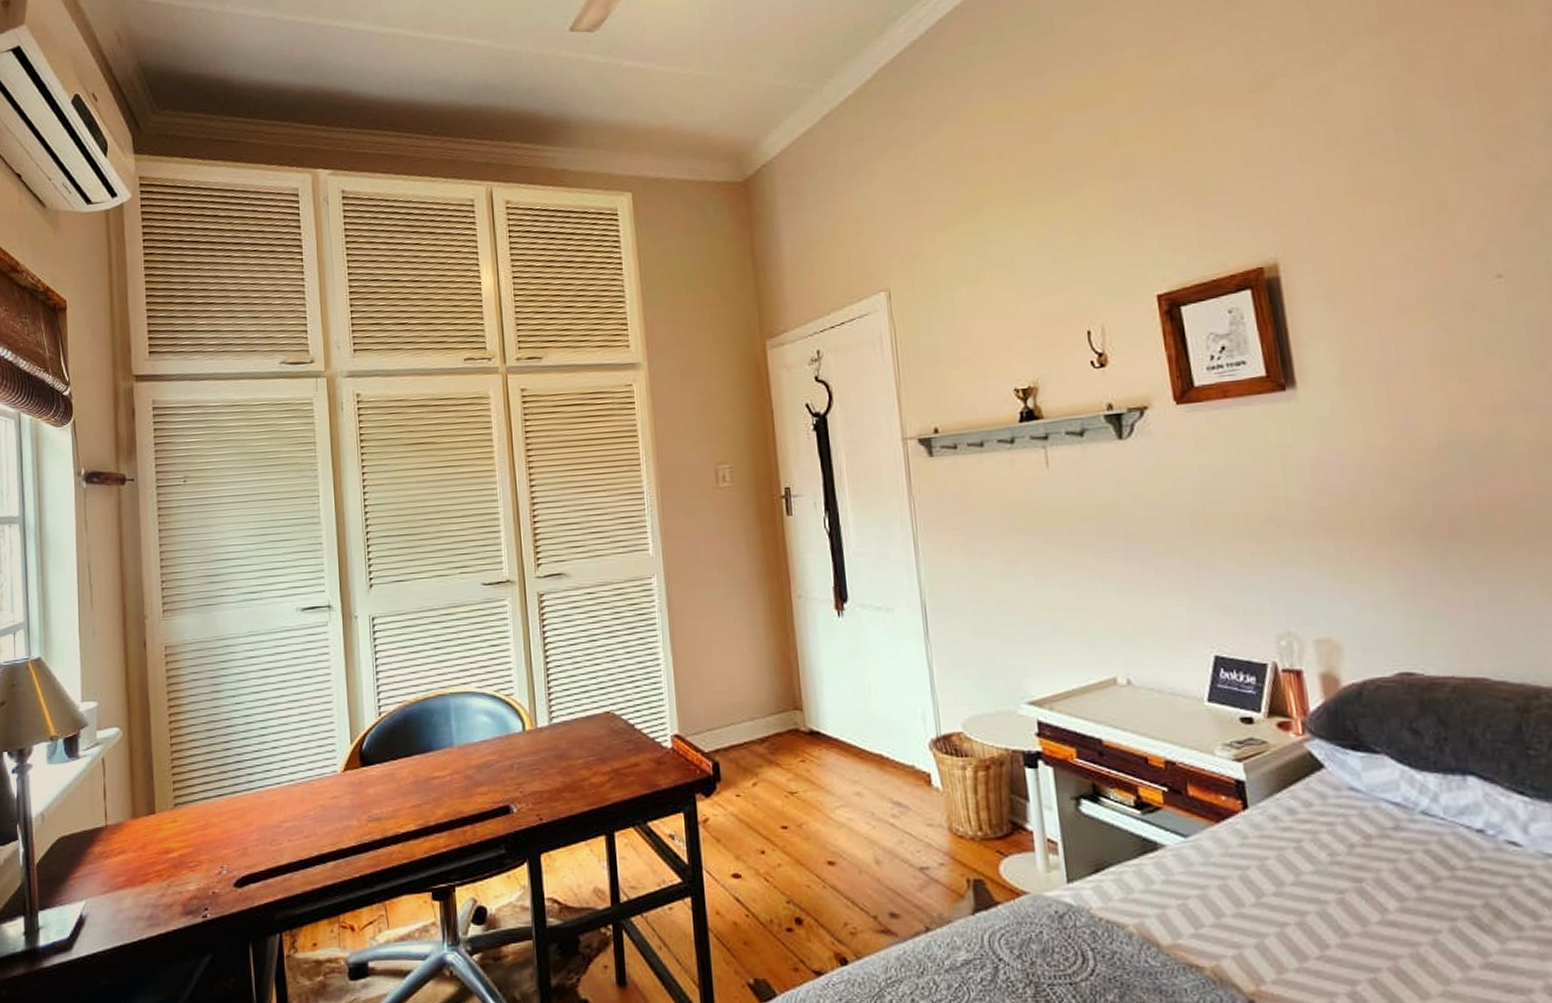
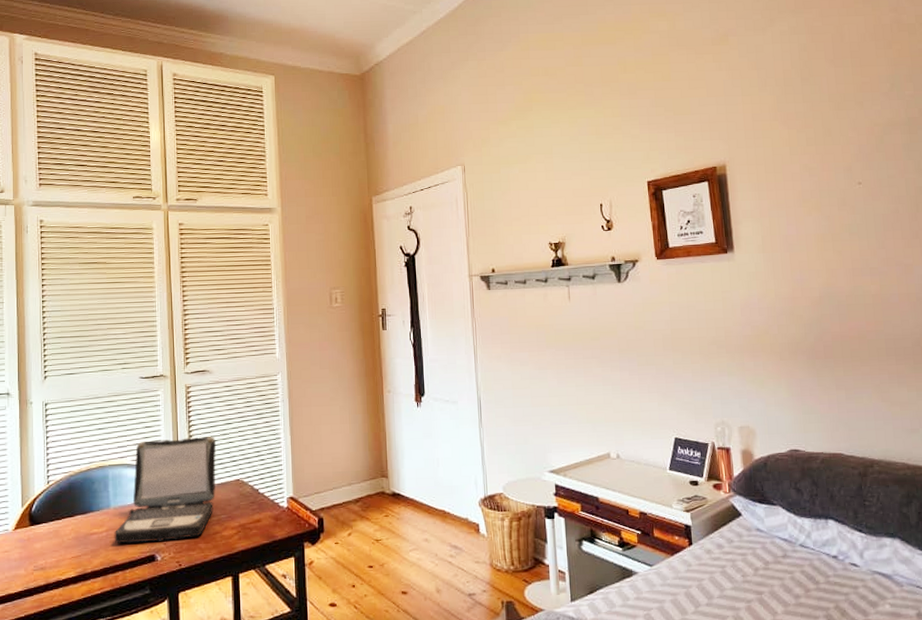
laptop: none [459,657,581,791] -> present [114,437,216,544]

